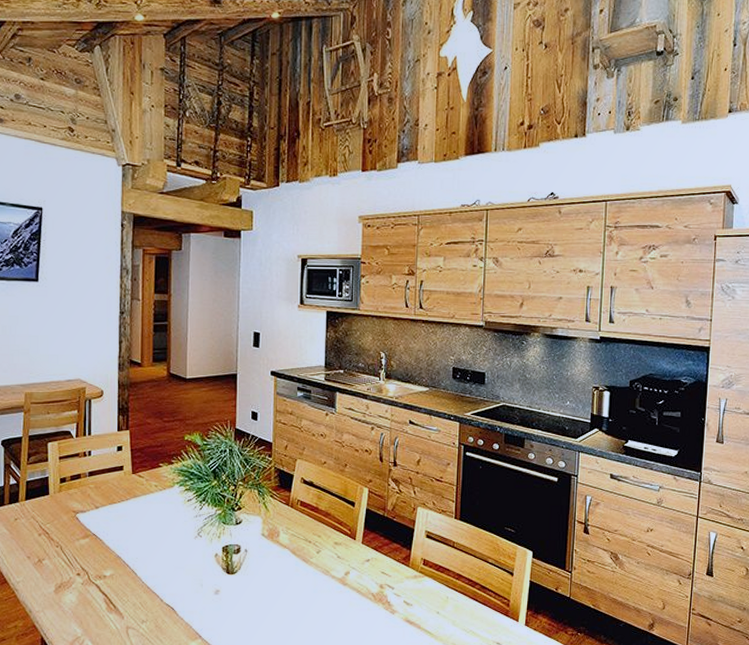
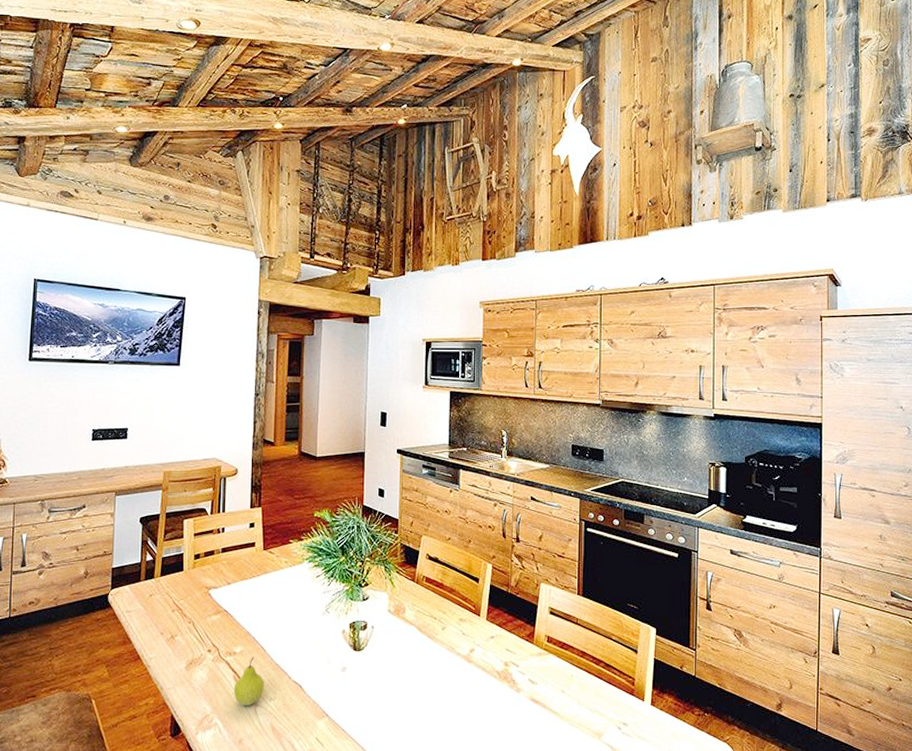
fruit: none [104,580,136,628] -> present [233,657,264,705]

